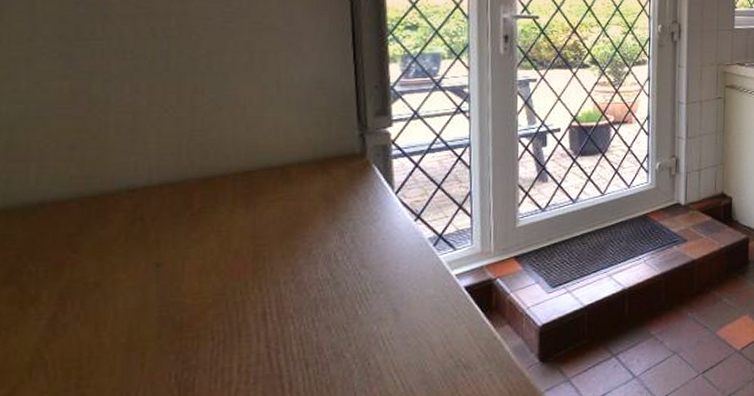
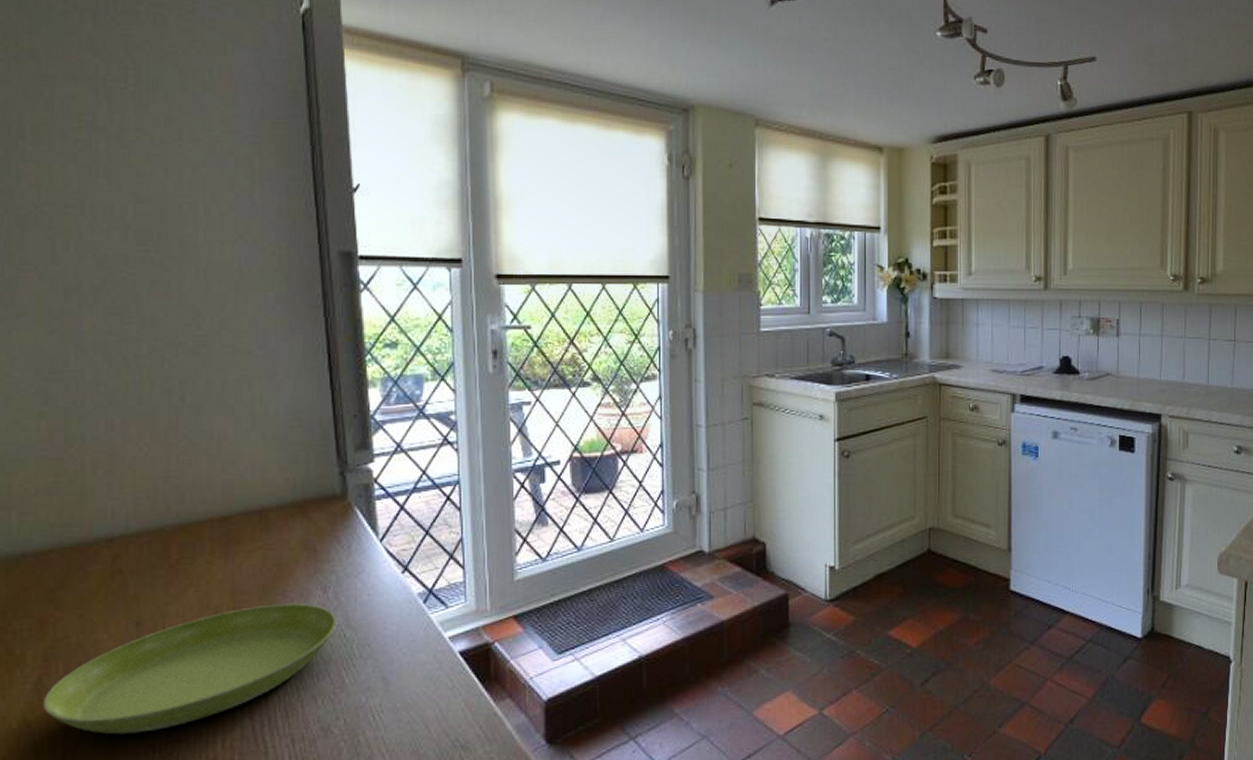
saucer: none [57,246,353,364] -> present [42,603,337,735]

